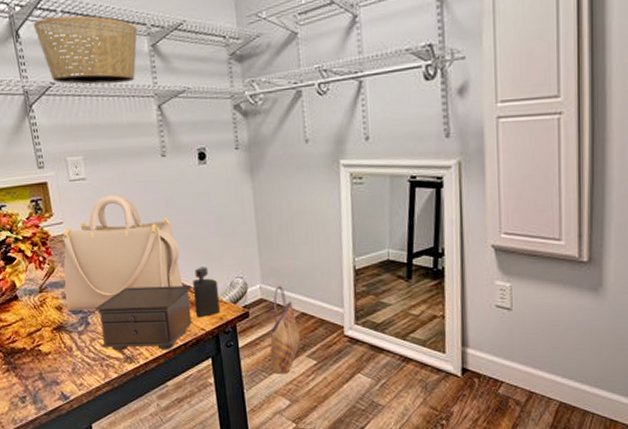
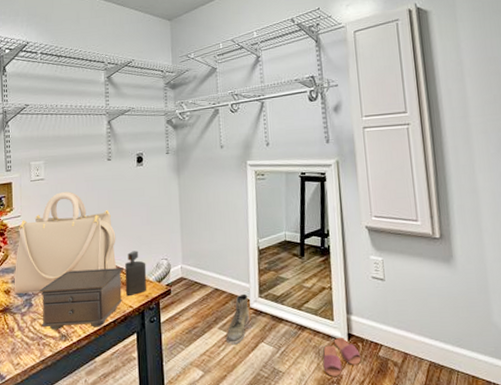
basket: present [33,15,138,85] -> none [18,56,97,106]
tote bag: present [270,285,302,374] -> none [187,265,214,346]
boot: none [316,319,344,374] -> present [226,293,250,344]
slippers: none [430,371,477,413] -> present [323,337,362,377]

